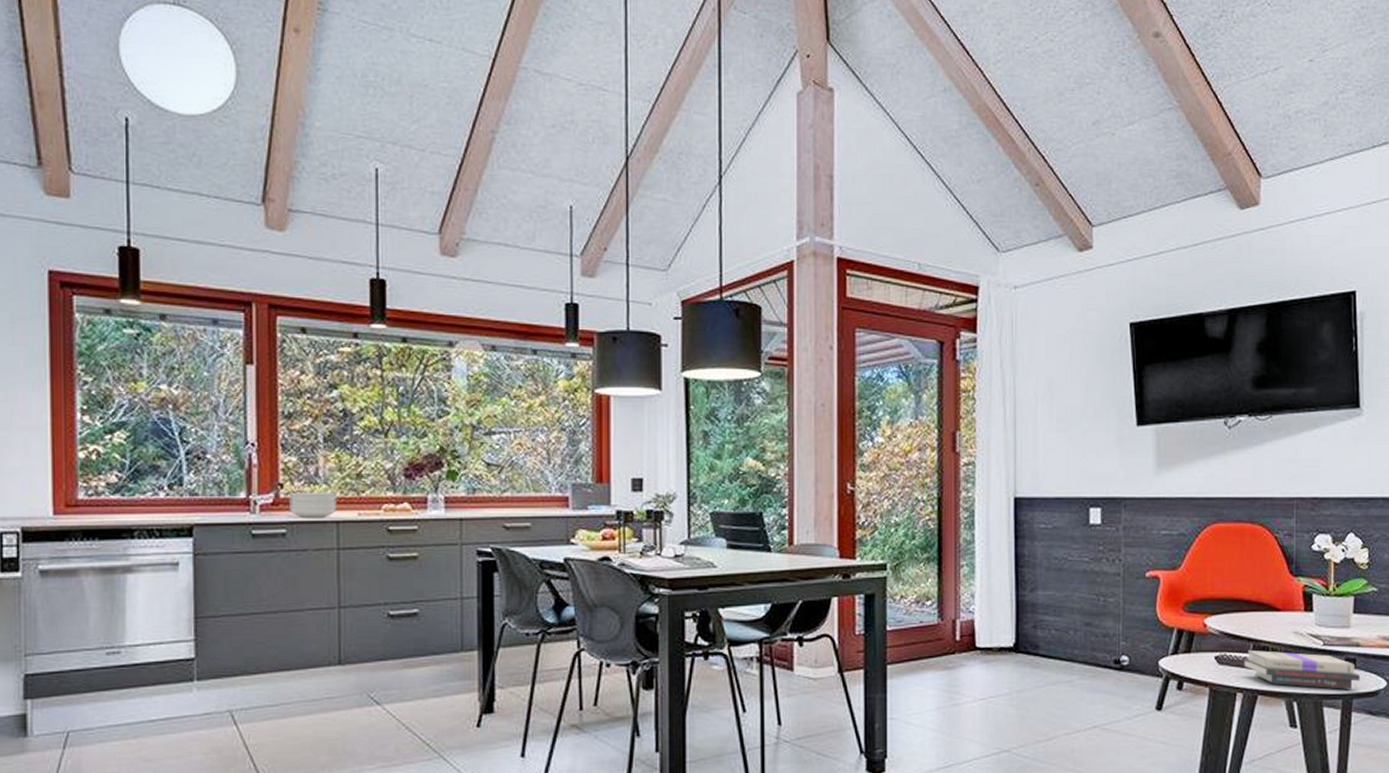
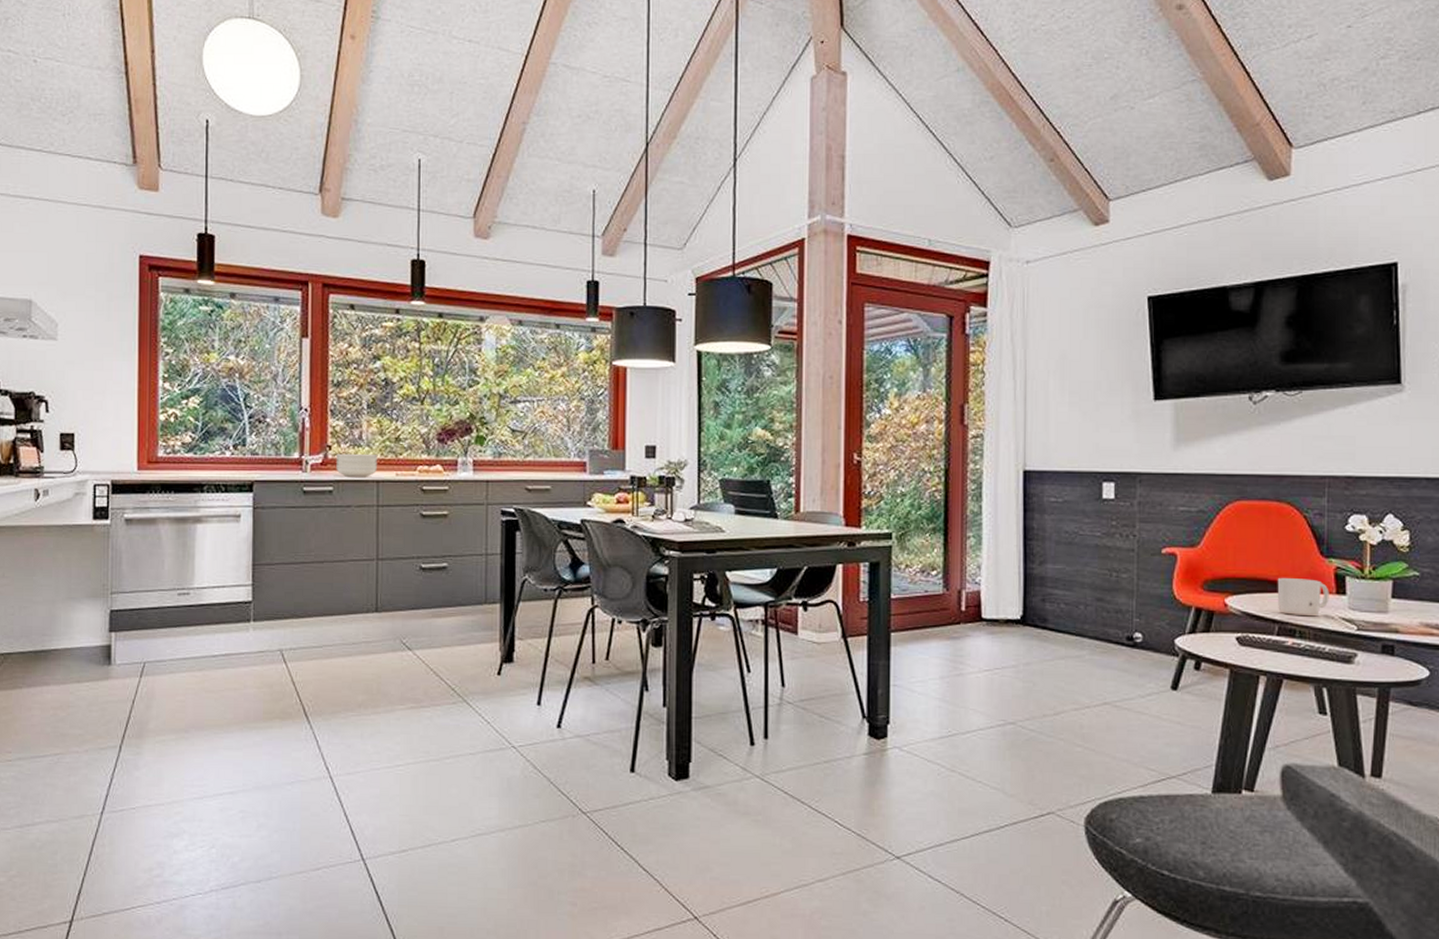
books: present [1244,649,1360,690] -> none [1268,631,1399,679]
mug: none [1251,596,1298,634] -> present [1277,577,1329,617]

